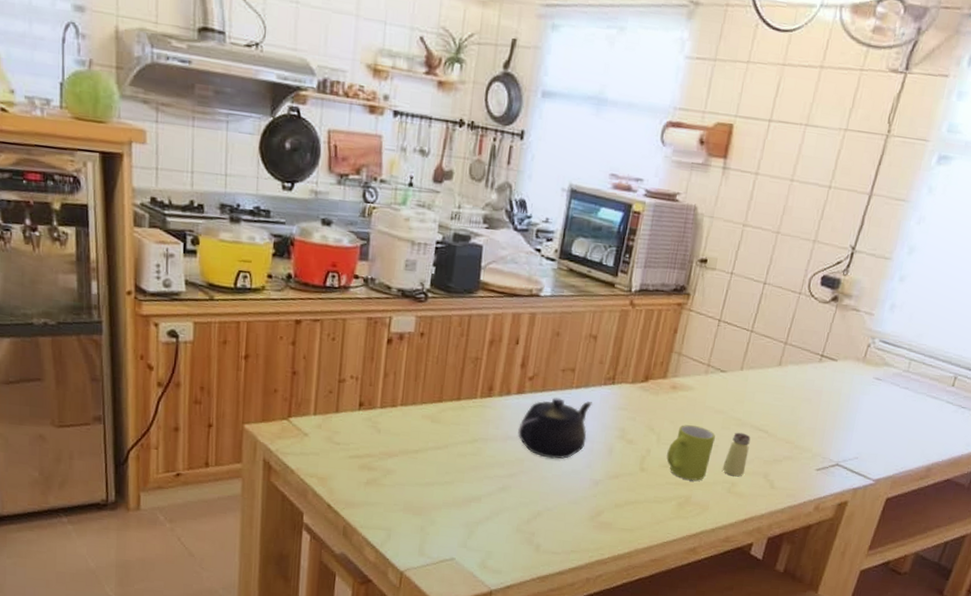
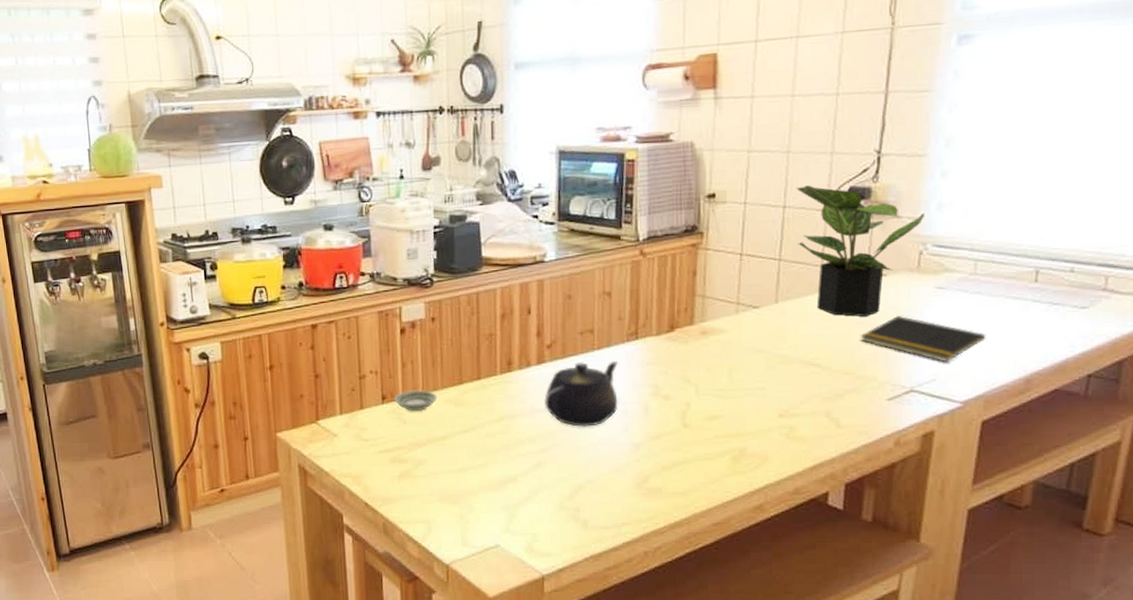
saucer: none [371,401,415,423] -> present [394,390,437,412]
mug: present [666,425,715,481] -> none [709,370,761,430]
saltshaker: present [722,432,751,477] -> none [775,370,803,420]
potted plant: none [770,267,879,394] -> present [796,185,924,317]
notepad: none [804,398,905,444] -> present [860,316,986,362]

